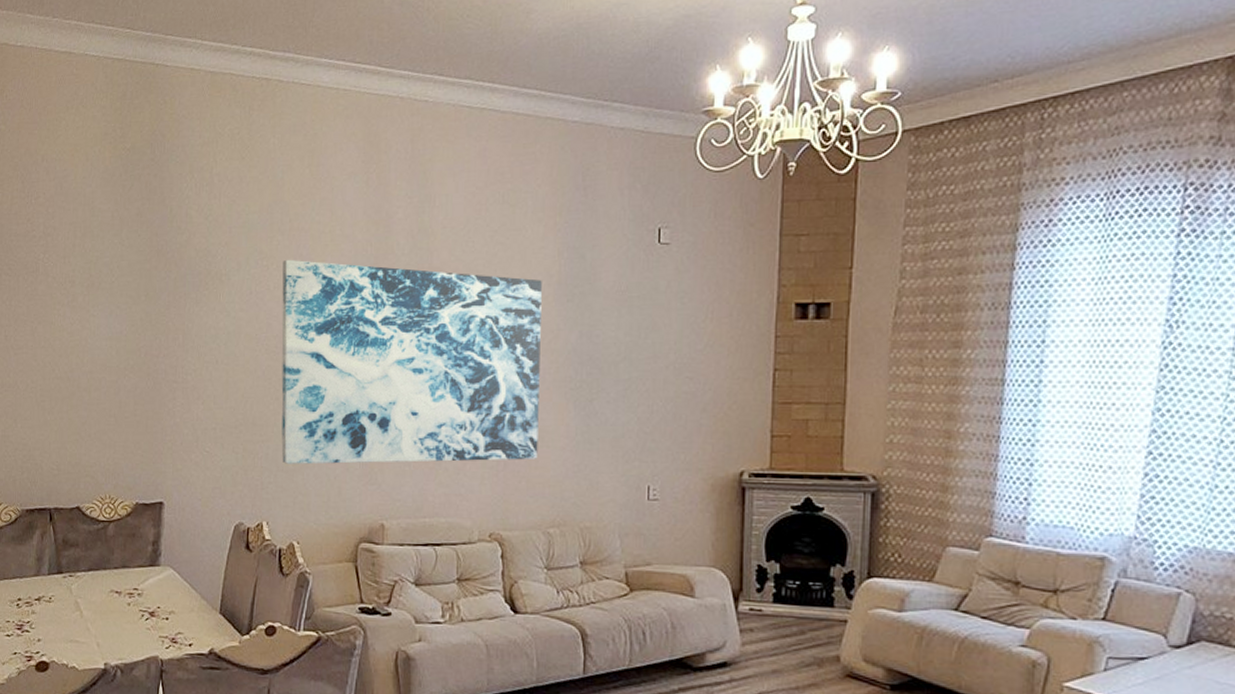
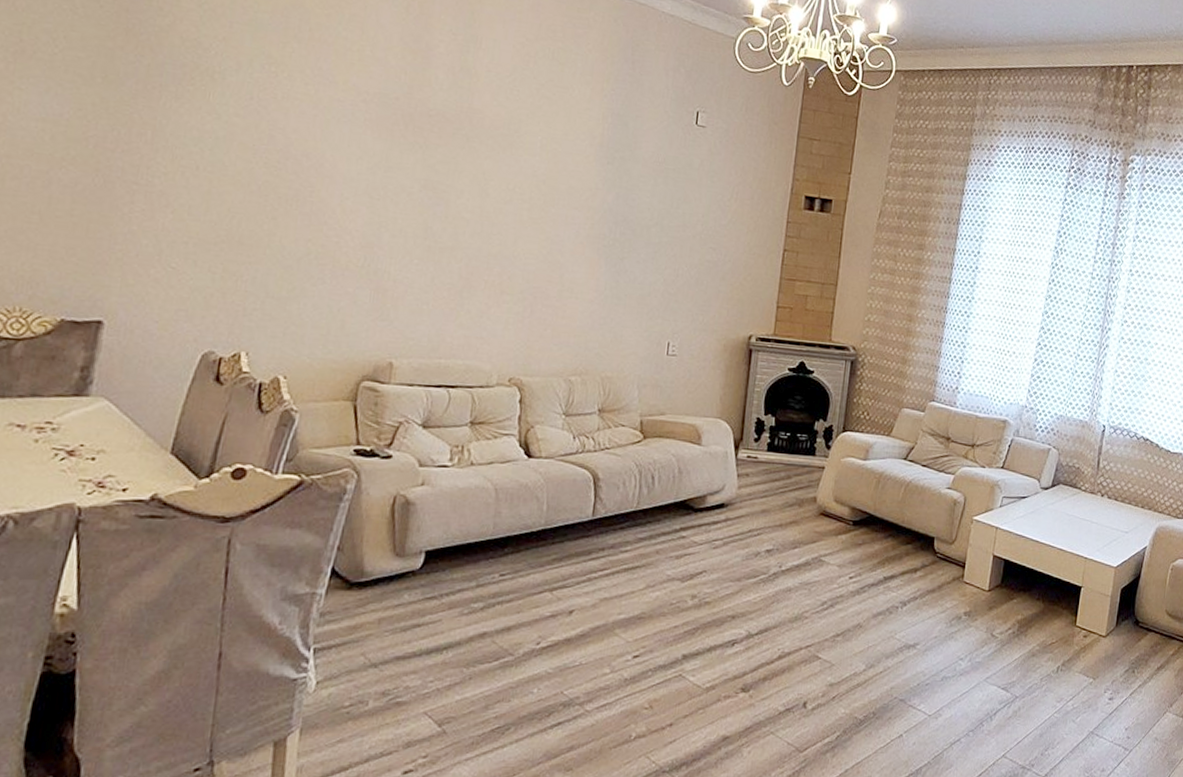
wall art: present [281,259,542,465] -> none [273,69,585,309]

